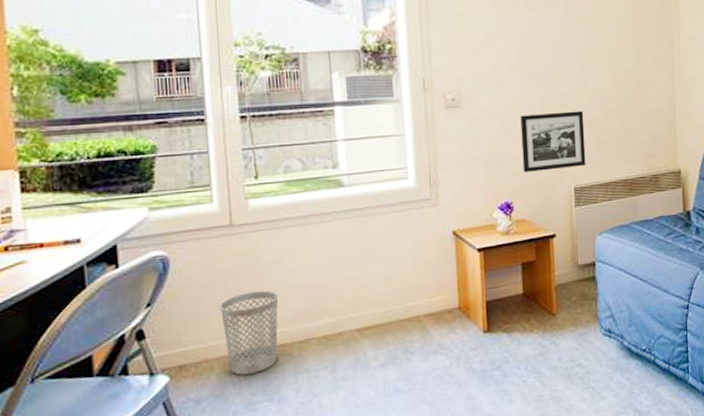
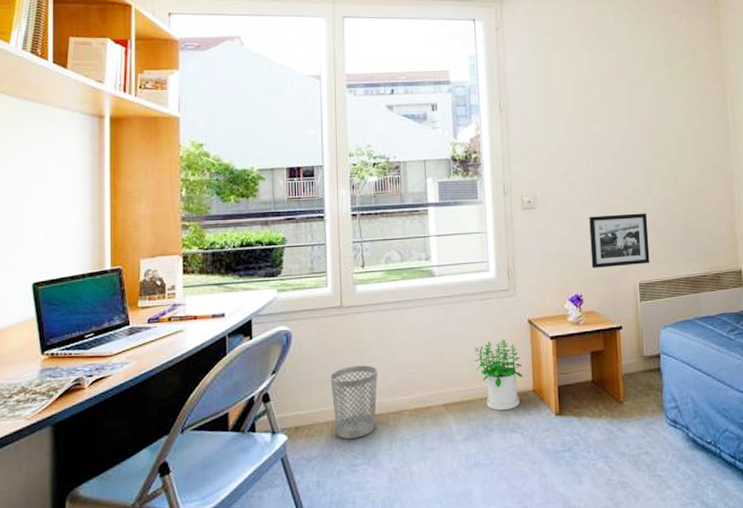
potted plant: none [391,253,447,332] -> present [473,339,523,410]

